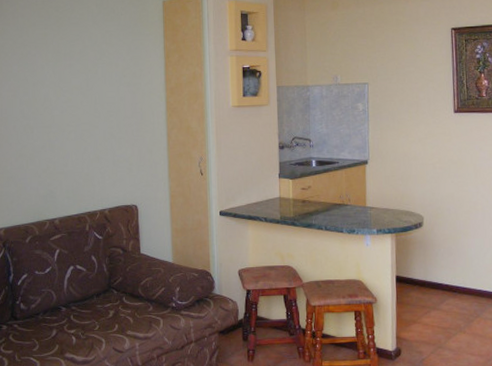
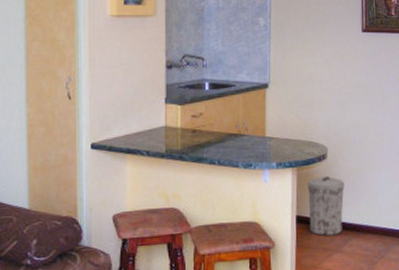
trash can: none [406,242,441,294] -> present [308,176,345,236]

